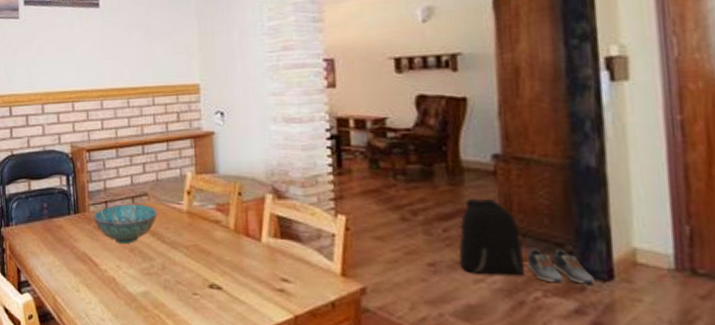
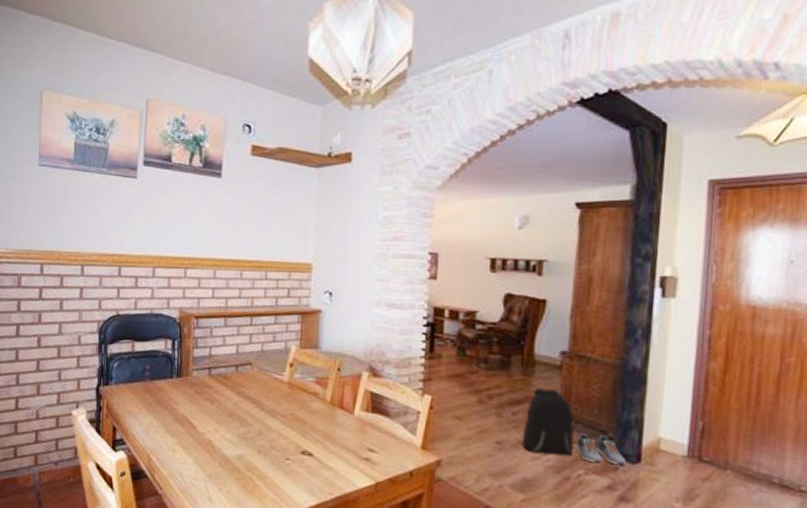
bowl: present [93,204,157,244] -> none [196,371,259,409]

